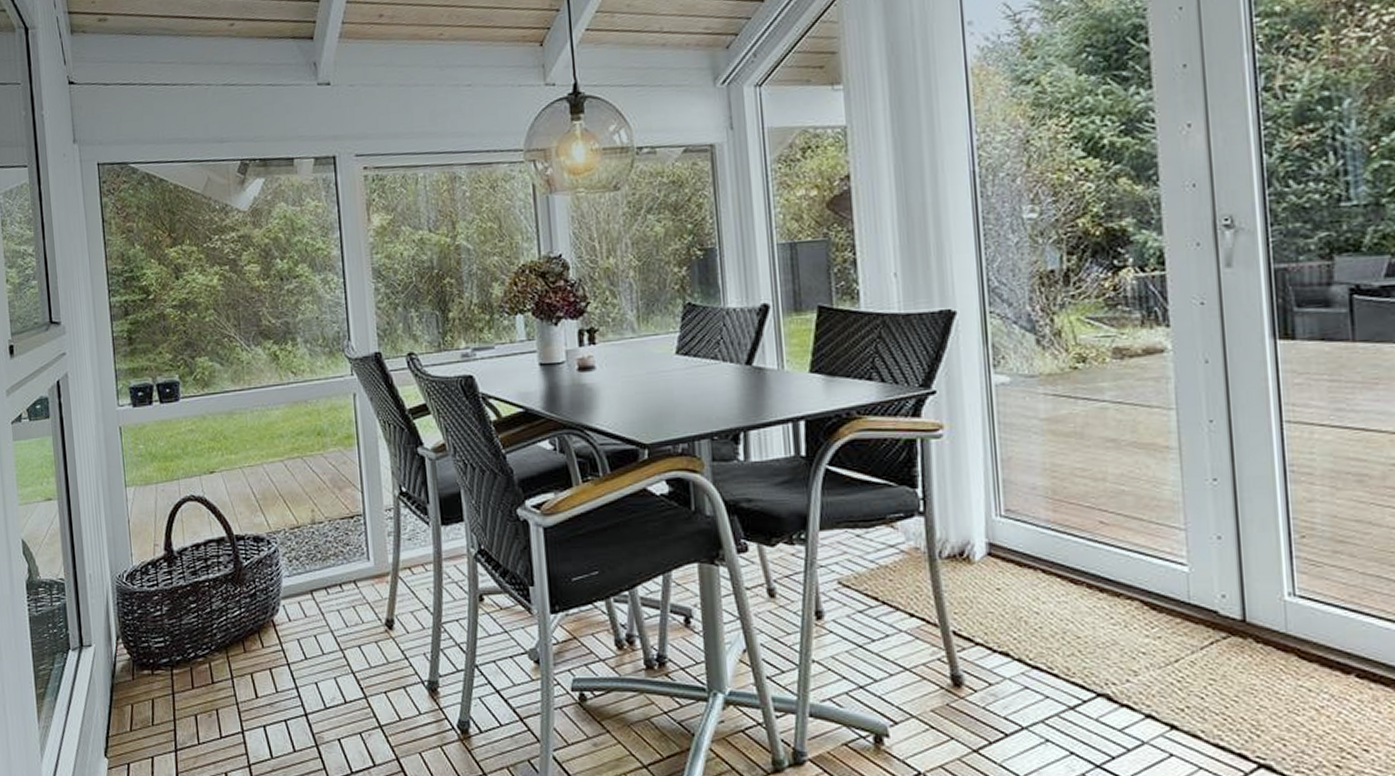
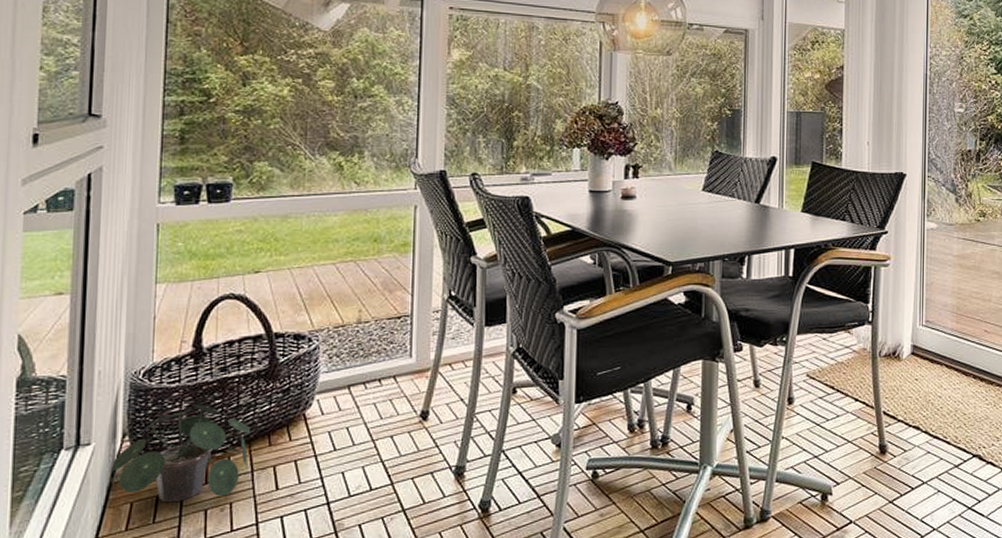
potted plant: none [111,608,227,706] -> present [111,404,251,503]

